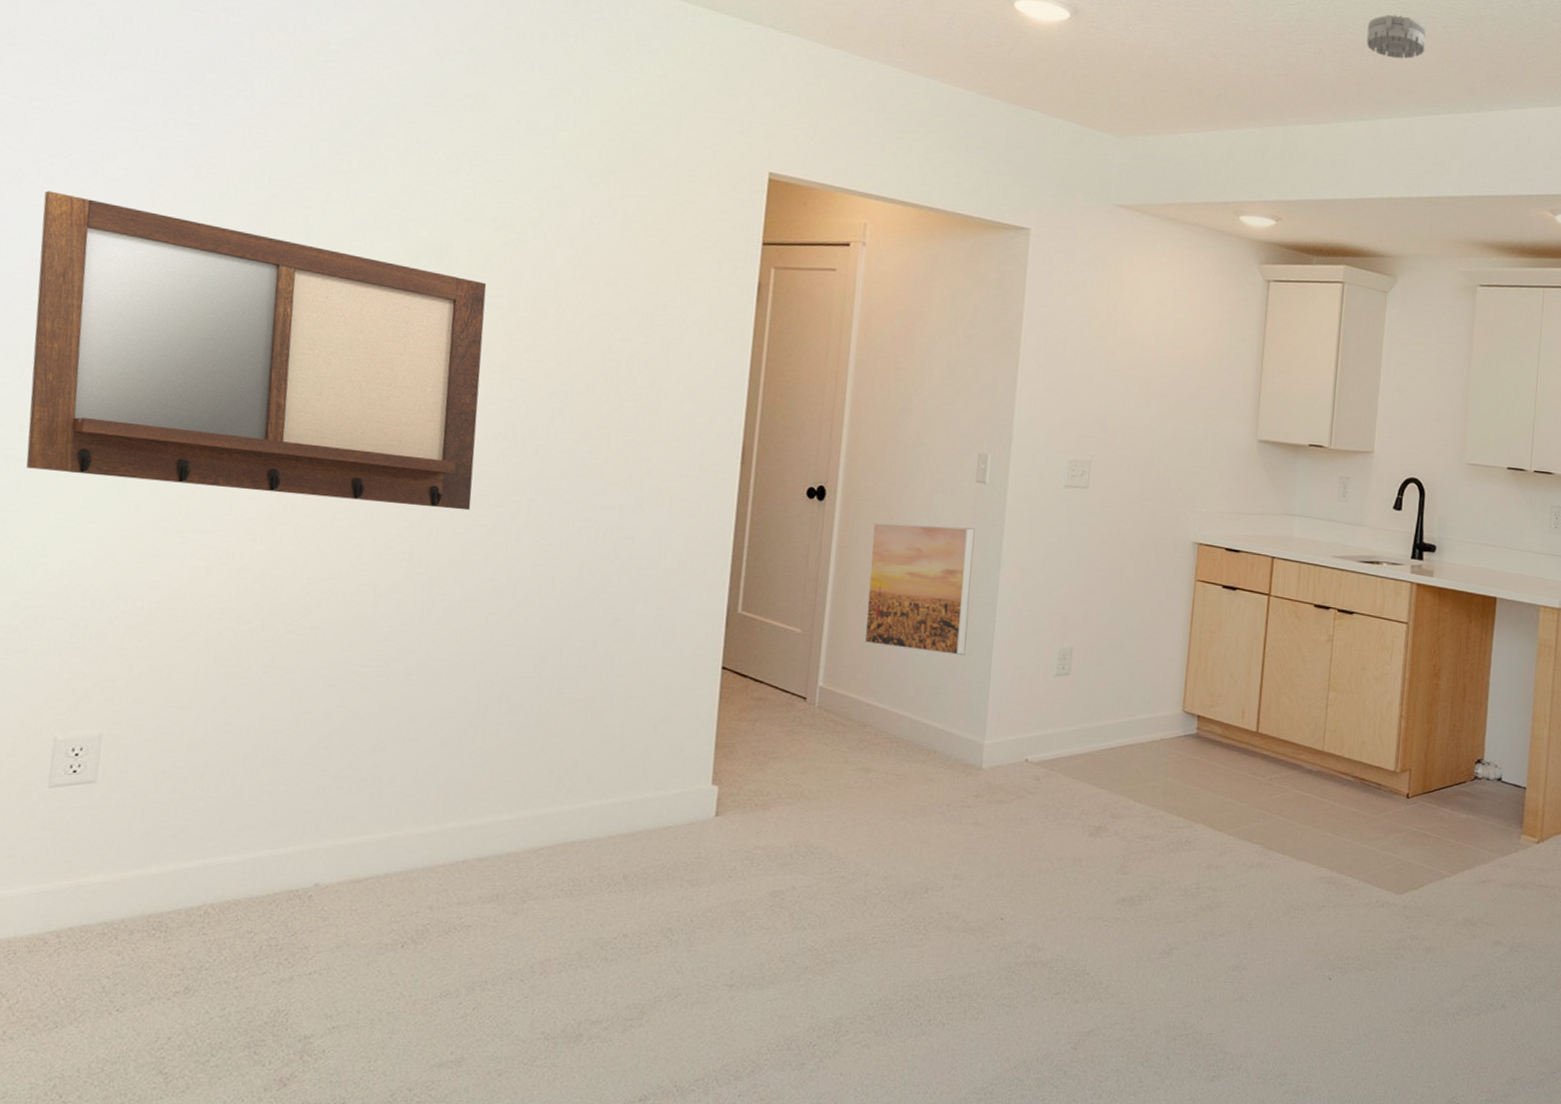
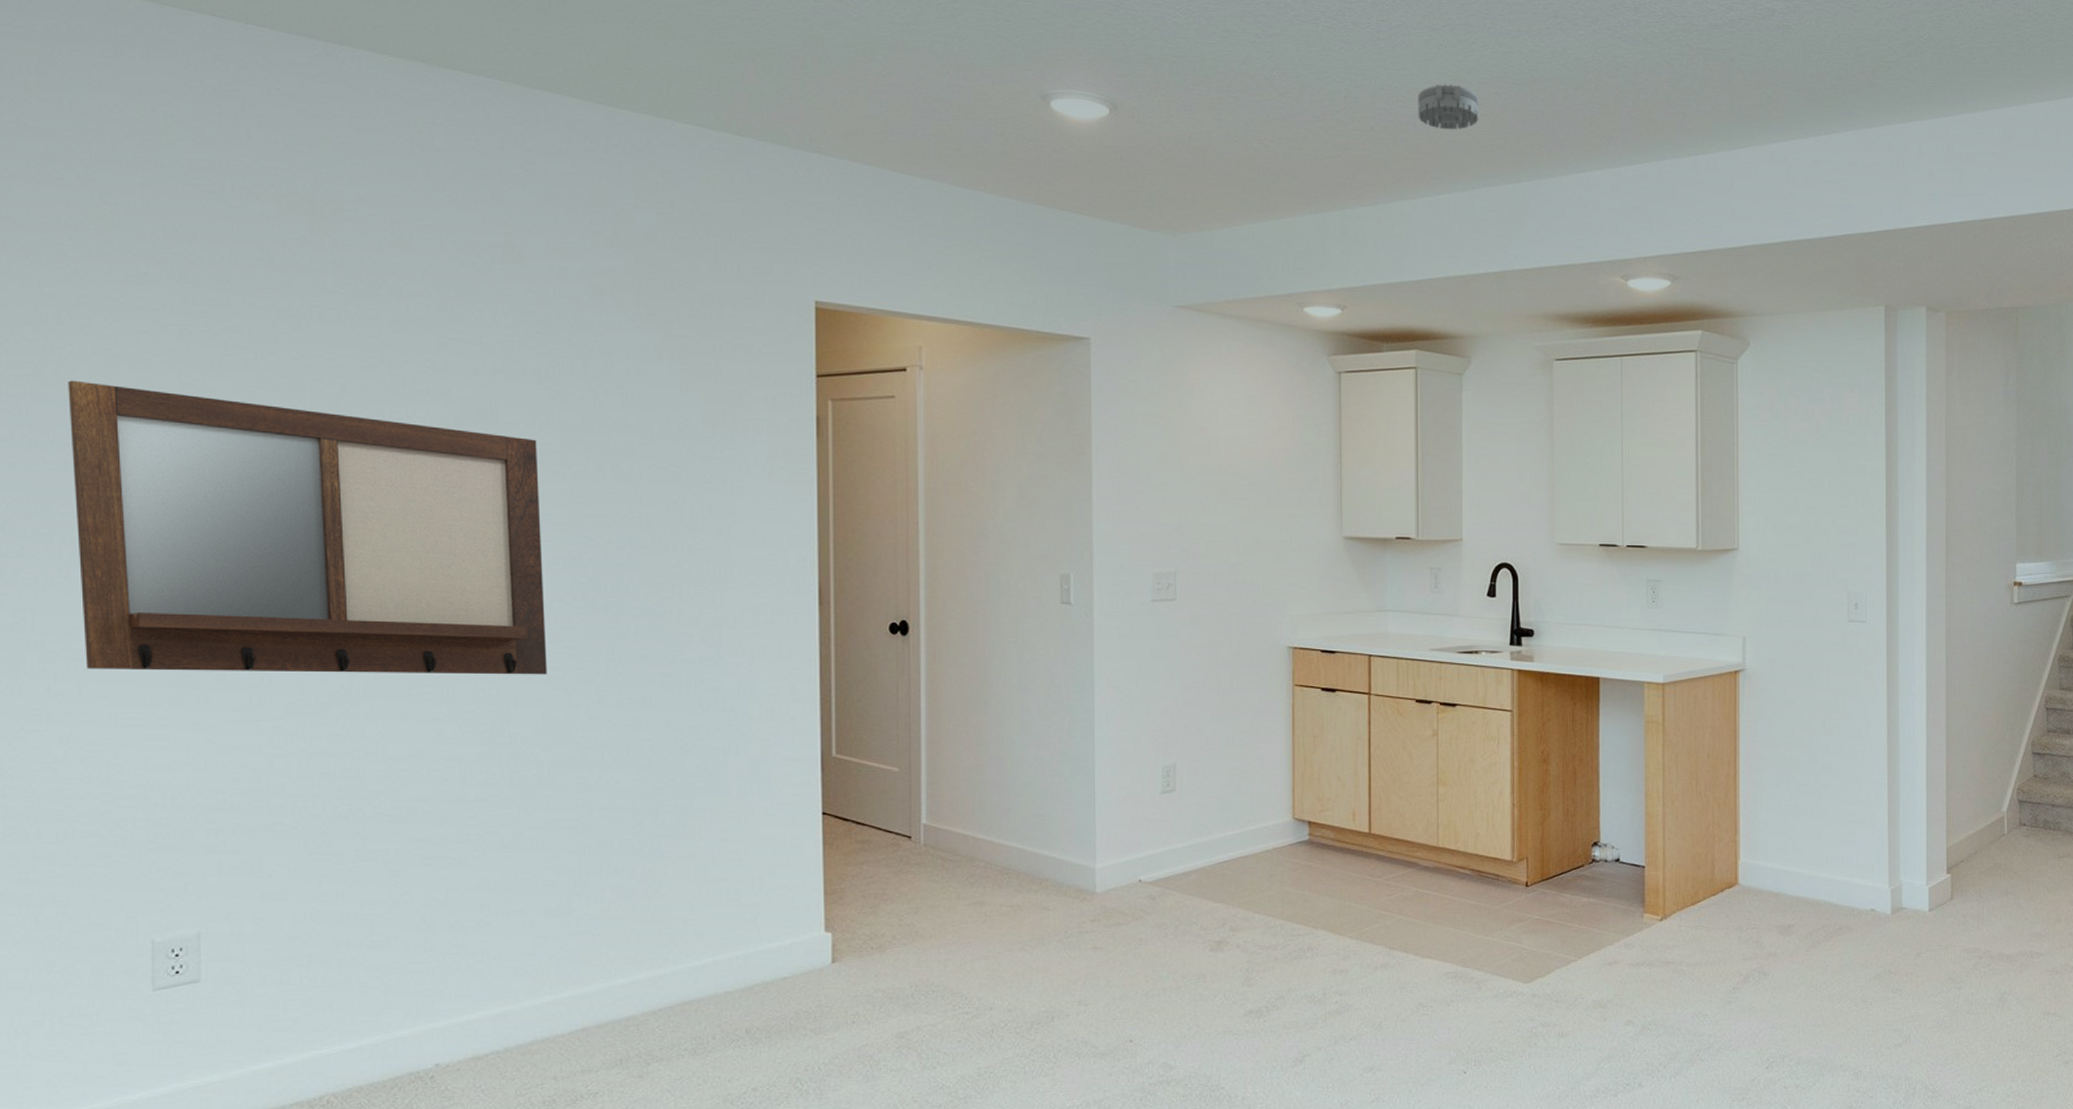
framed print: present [864,522,975,656] -> none [960,651,1067,782]

